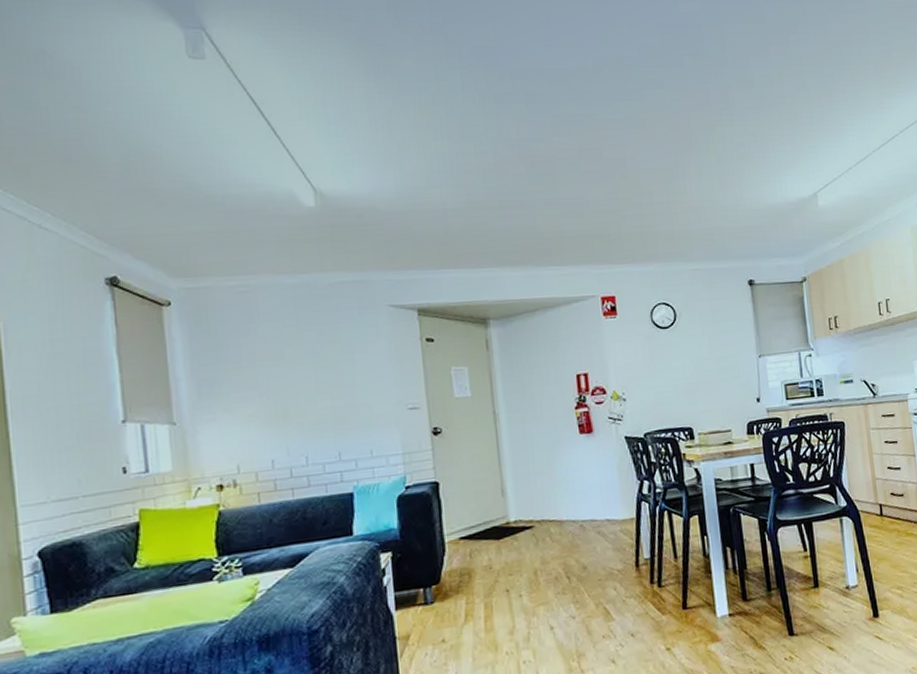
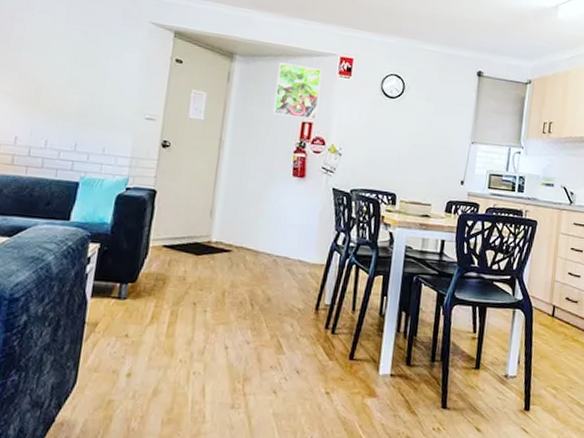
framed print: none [537,315,591,373] -> present [273,62,323,120]

